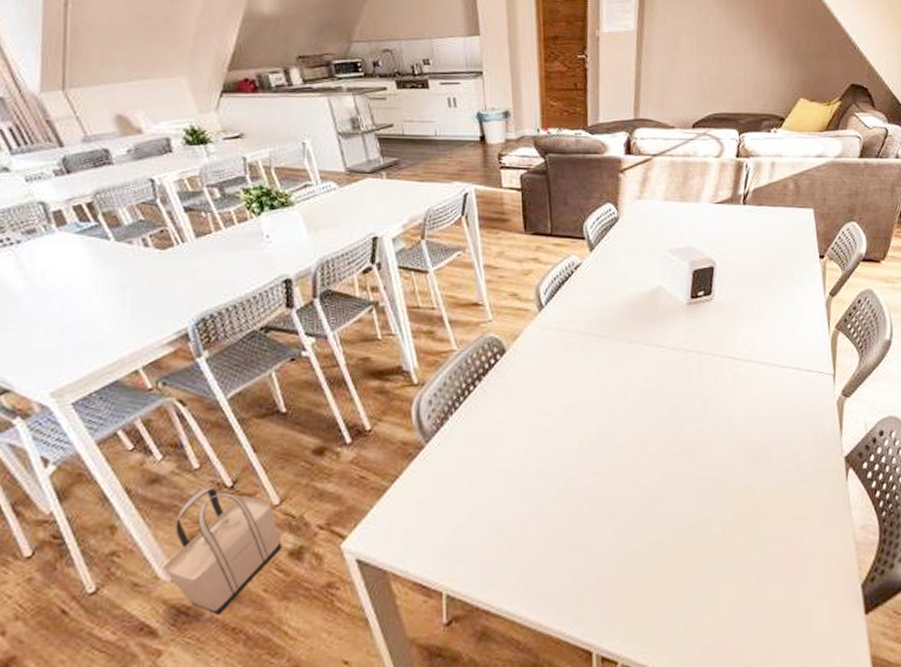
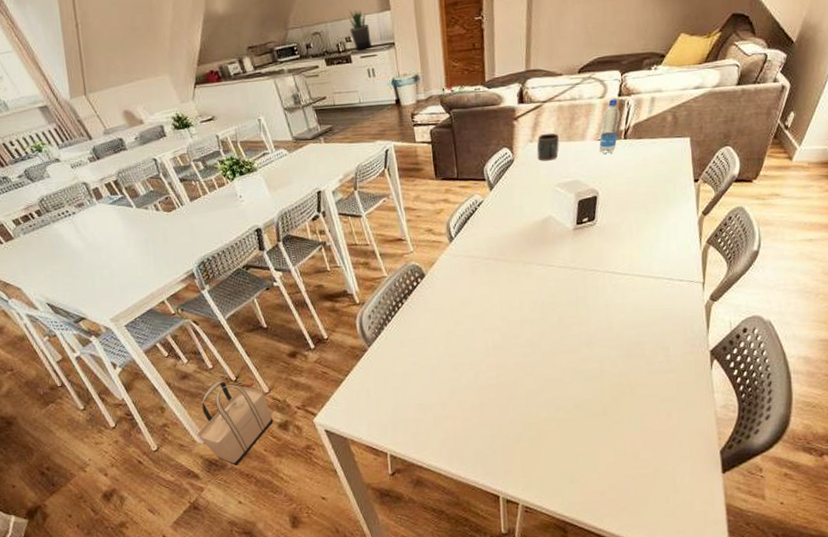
planter: none [429,30,454,77] -> present [348,10,372,51]
mug: none [645,190,671,222] -> present [536,132,559,161]
bottle: none [716,160,739,220] -> present [599,99,620,155]

